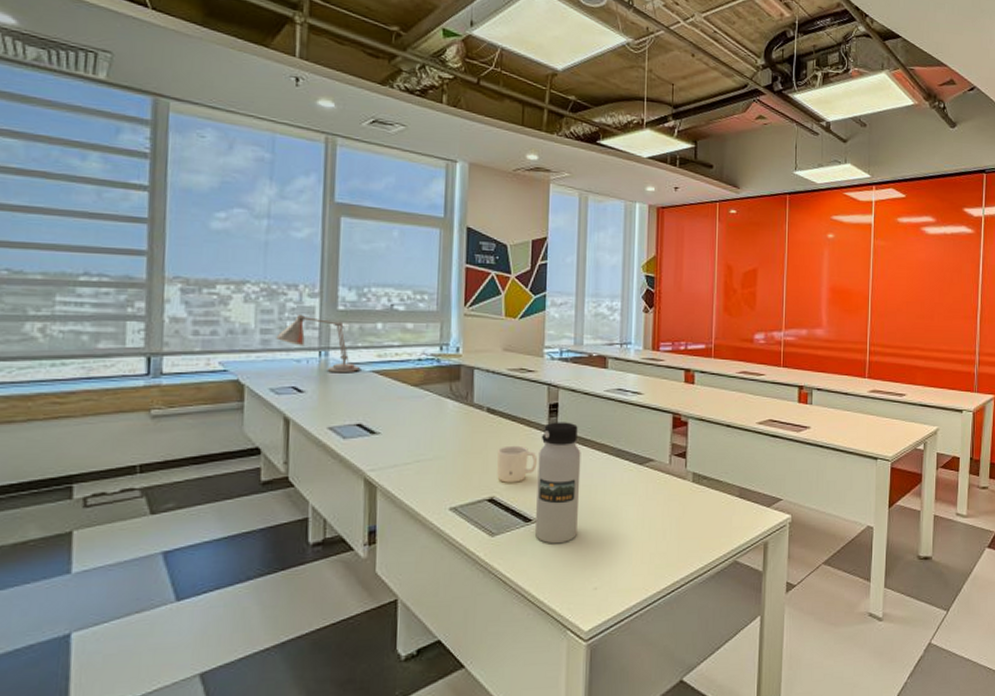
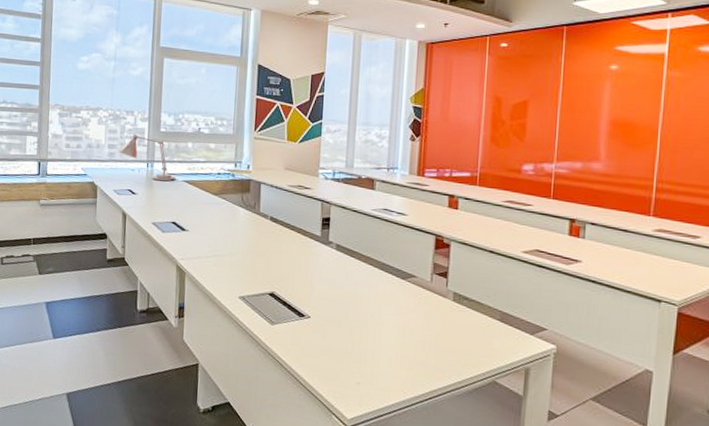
mug: present [497,445,537,483] -> none [277,250,311,282]
water bottle: present [535,422,581,544] -> none [307,233,349,340]

